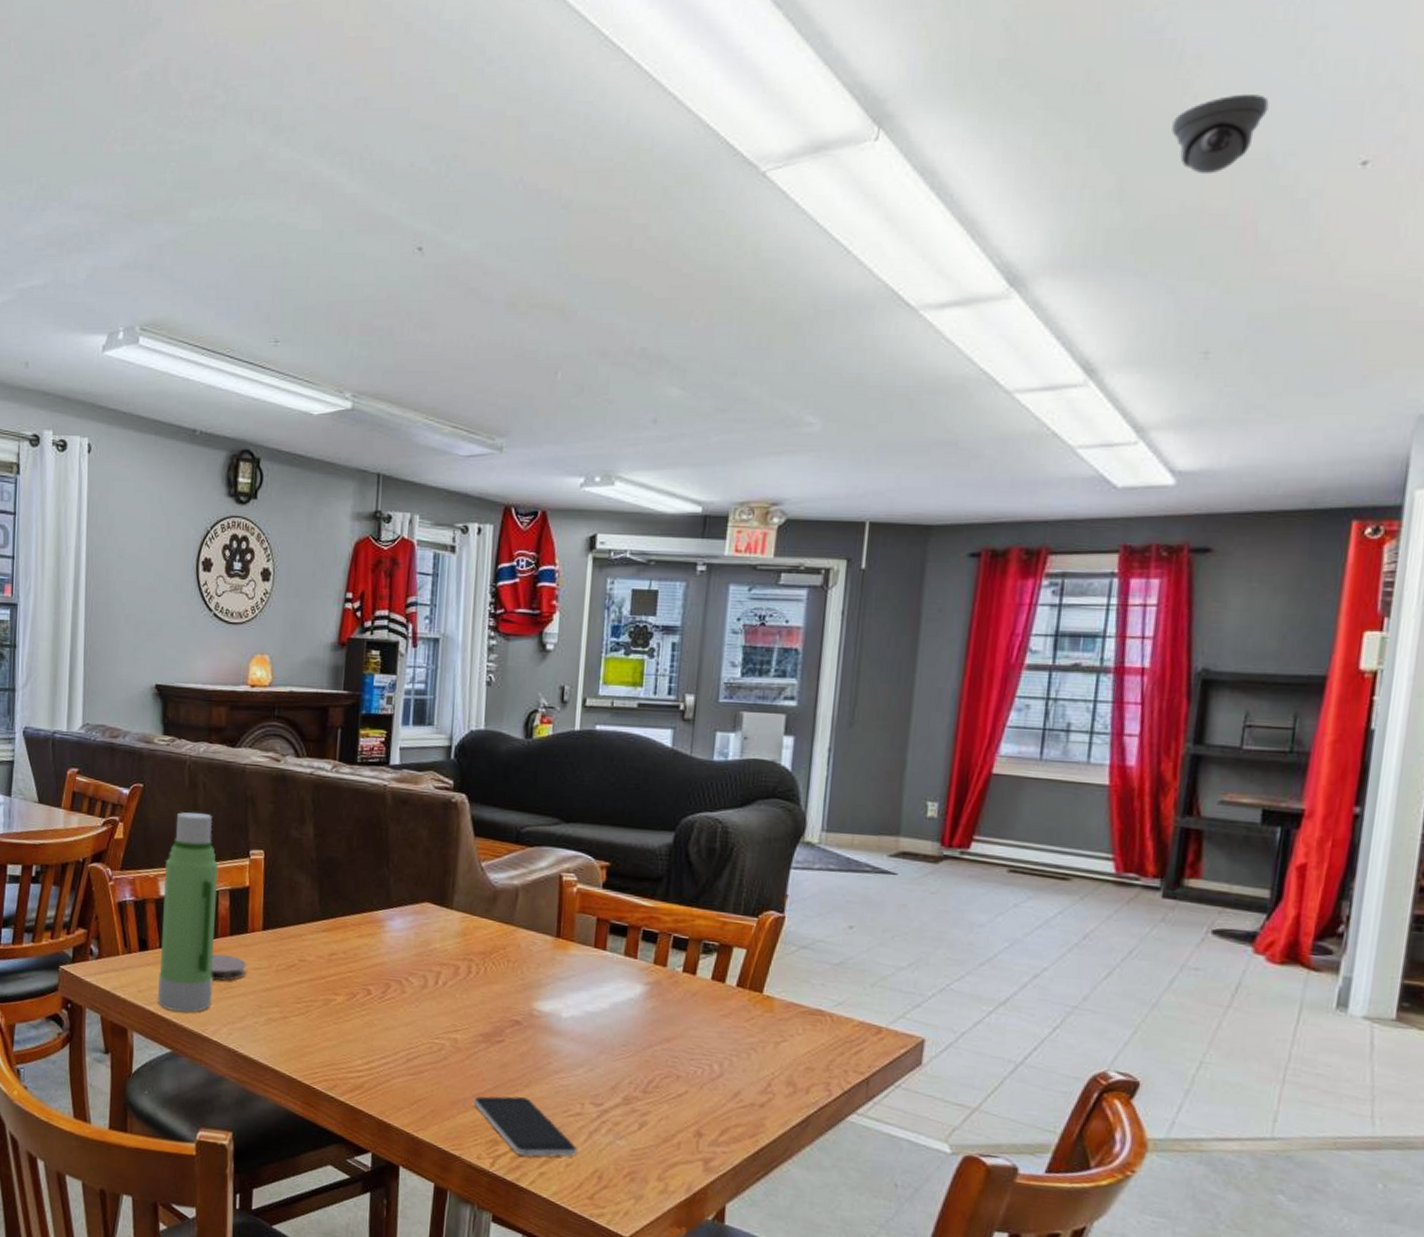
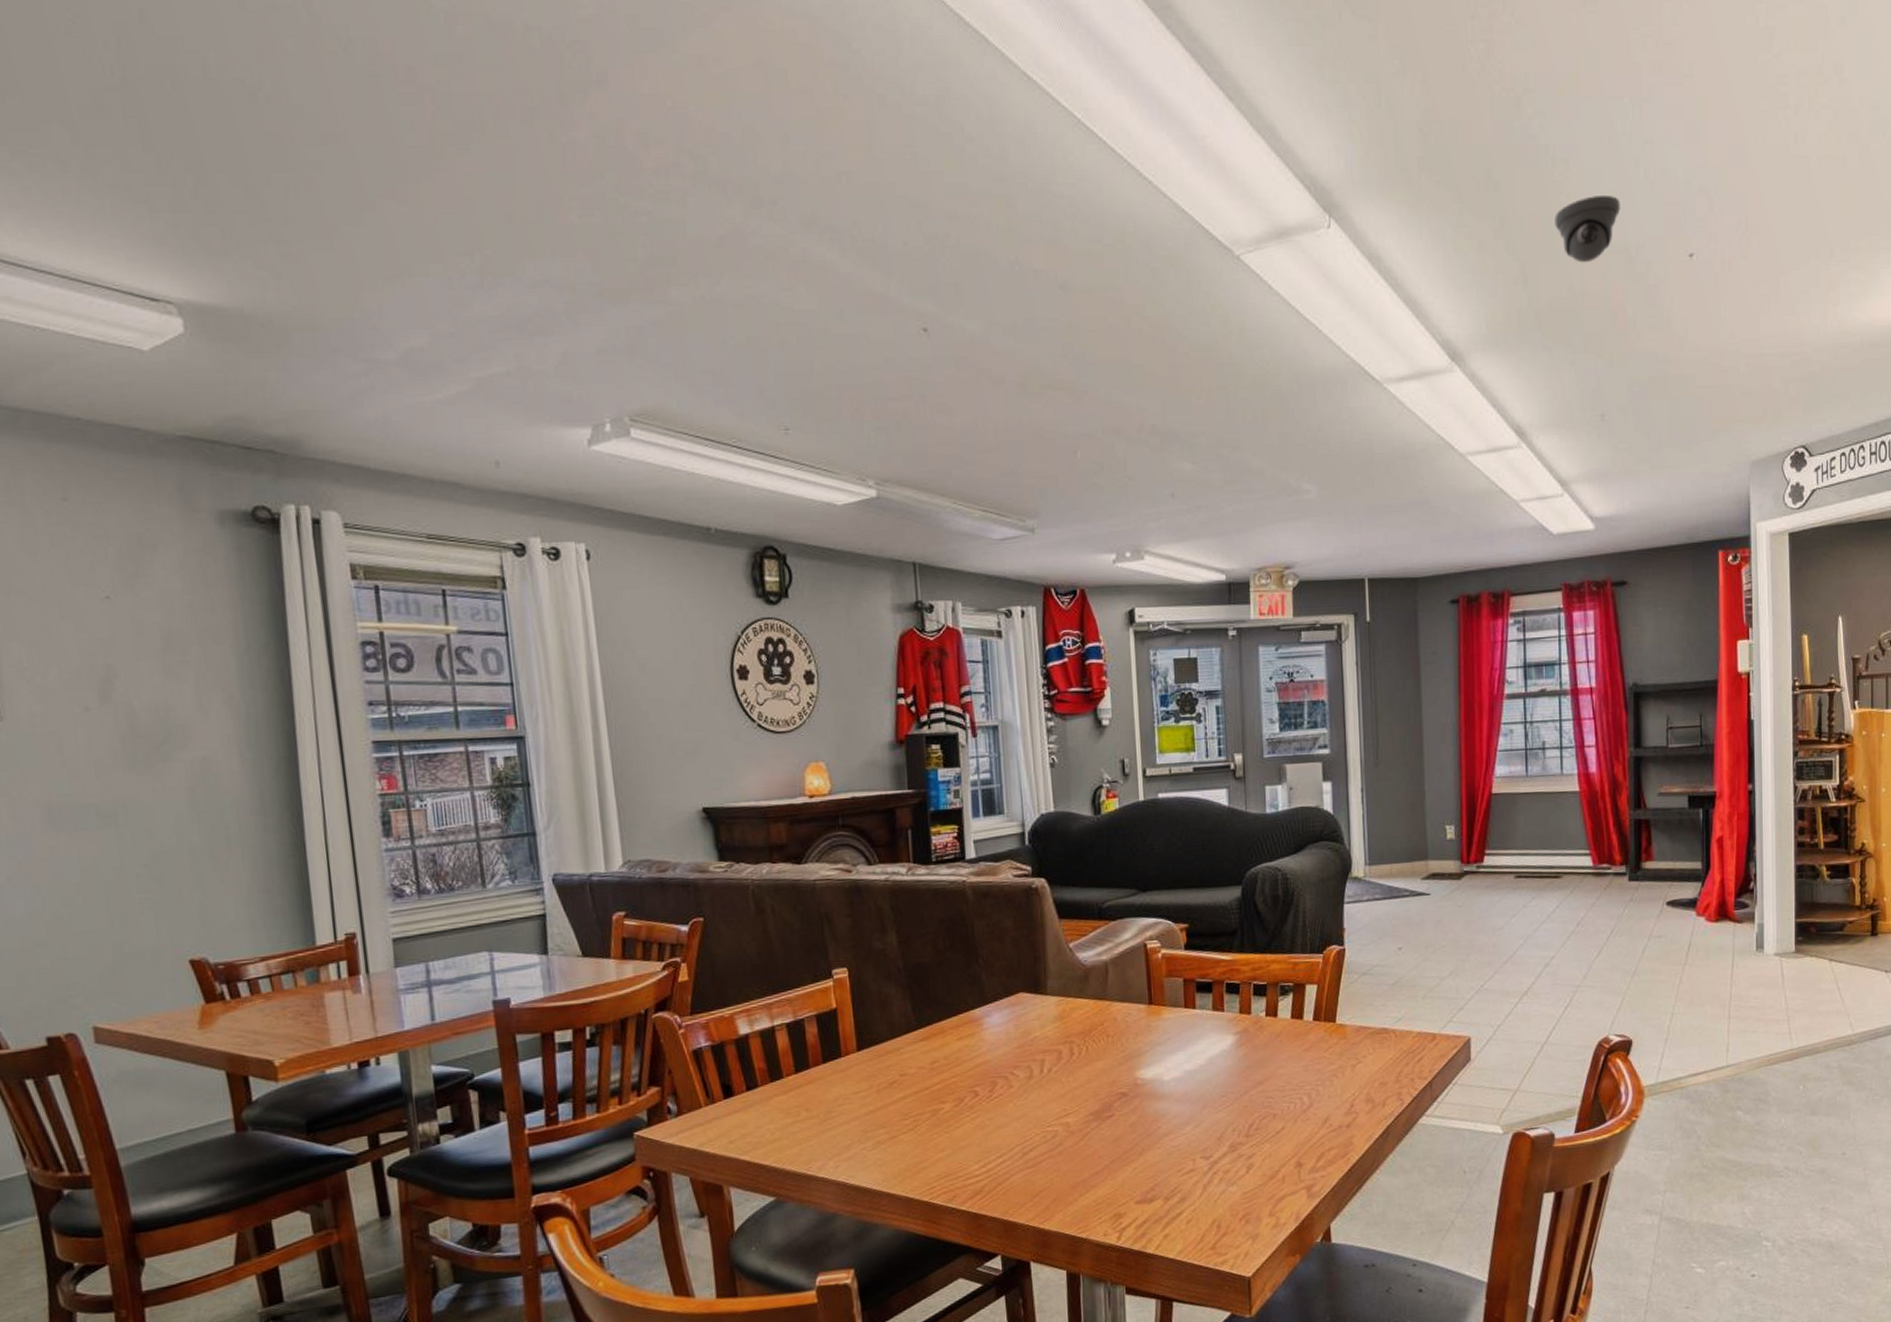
water bottle: present [158,812,218,1013] -> none [739,938,813,1156]
coaster: present [210,953,247,981] -> none [806,1084,846,1114]
smartphone: present [473,1096,578,1157] -> none [1092,1166,1196,1223]

